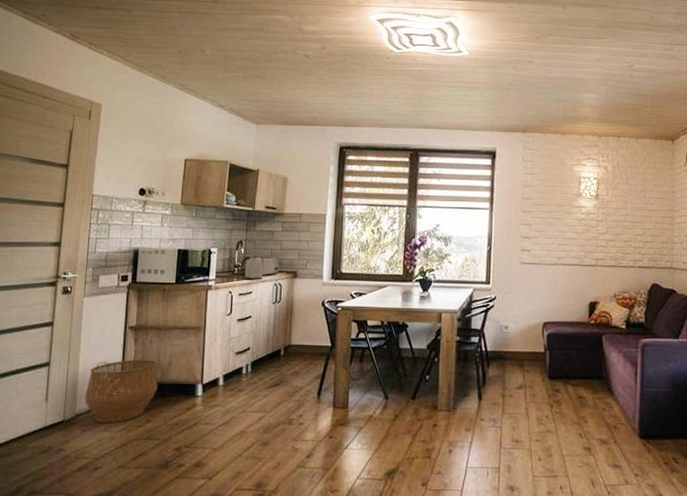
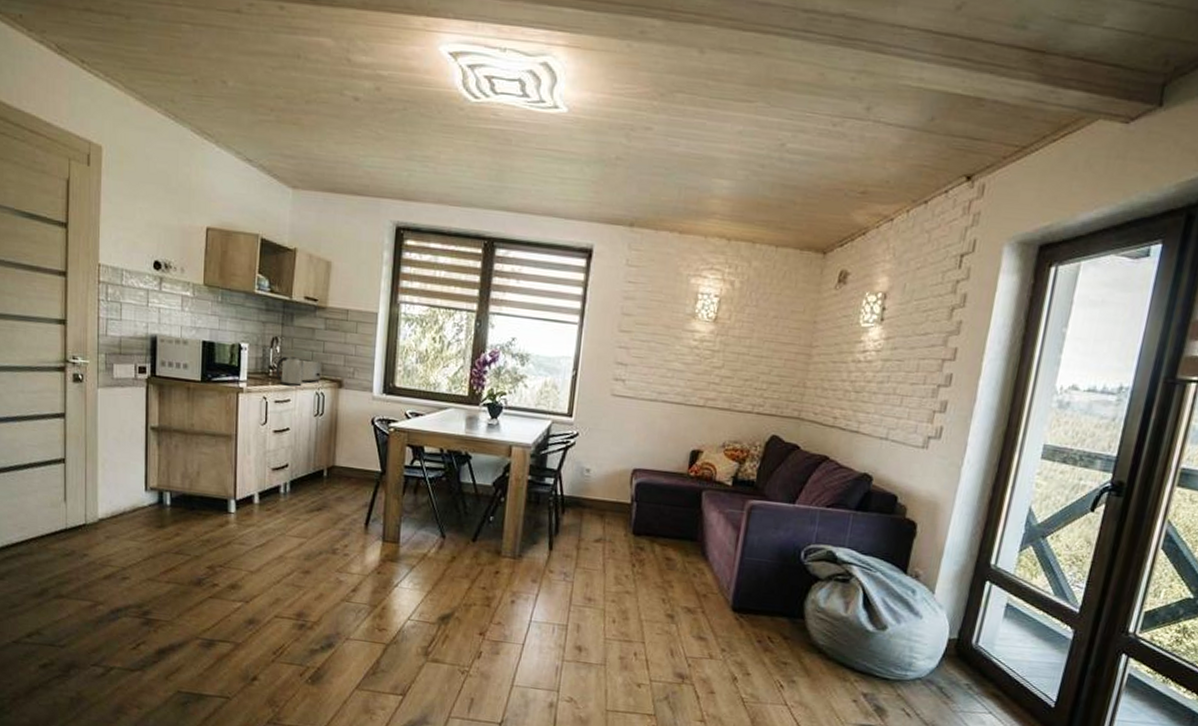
basket: present [84,359,158,423] -> none [107,464,186,533]

